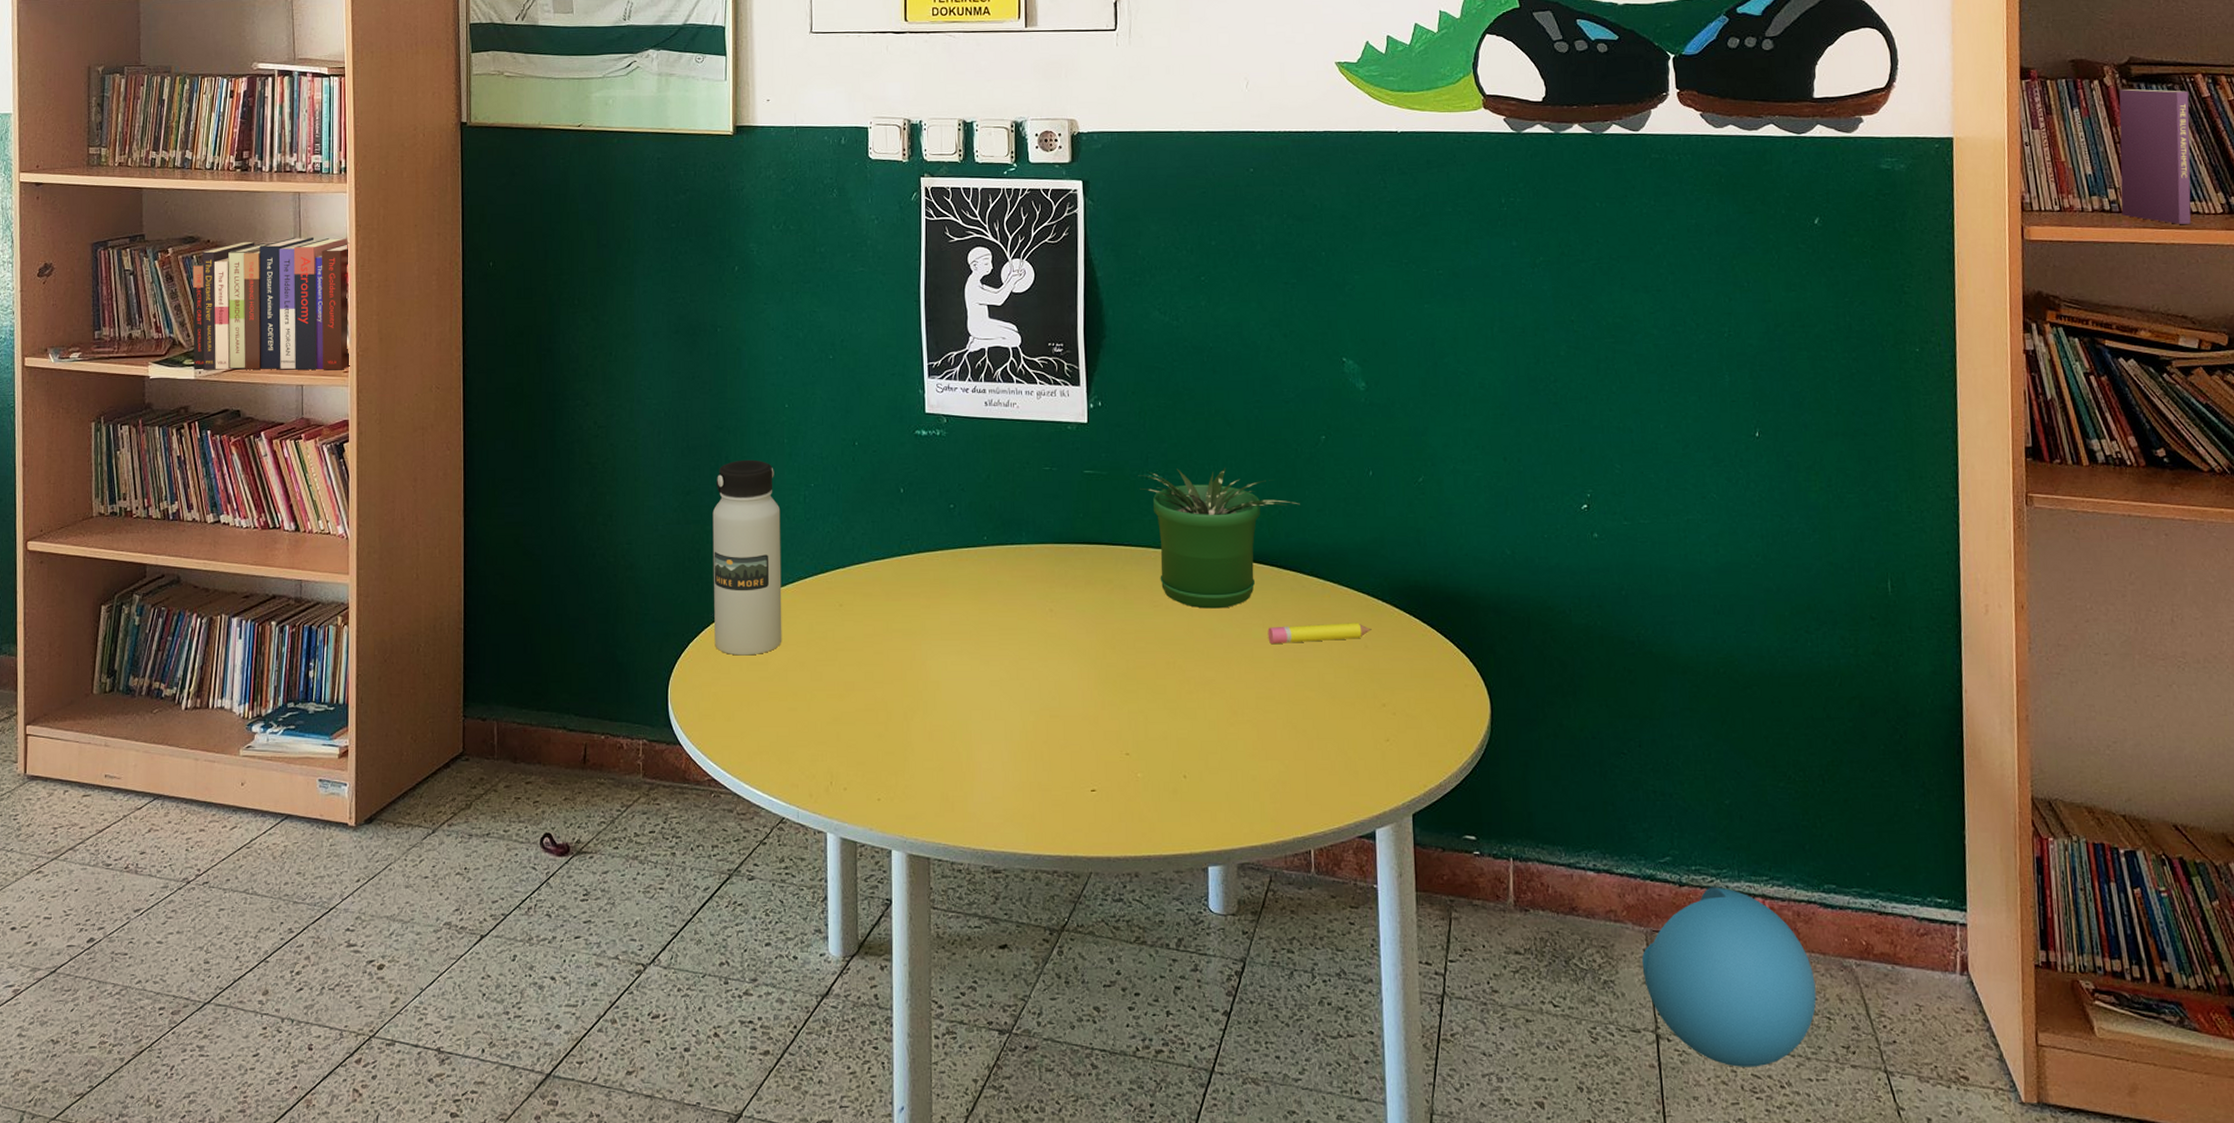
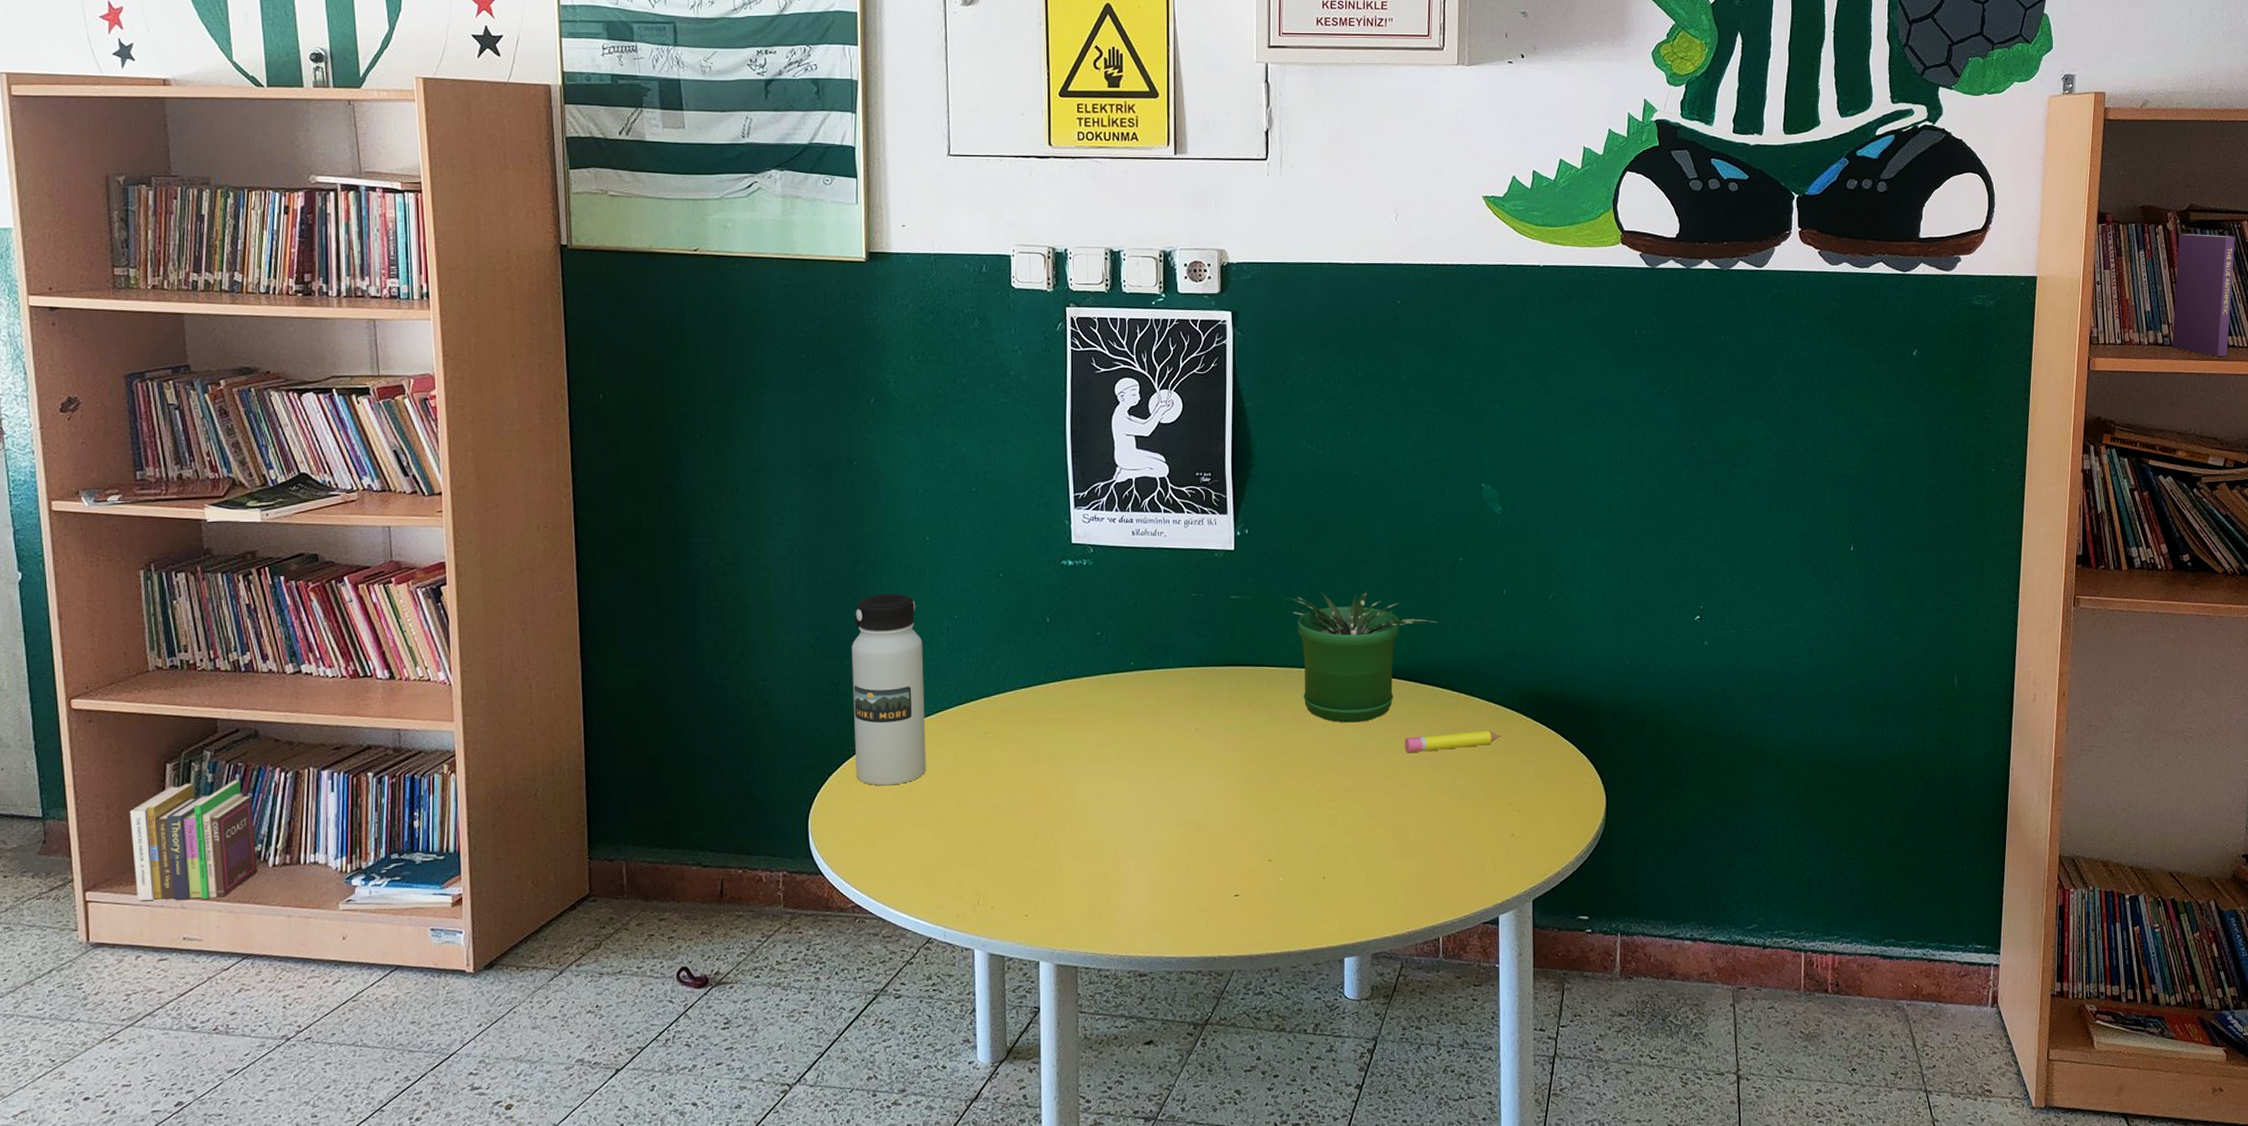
books: none [68,623,172,739] -> present [129,779,257,901]
books: present [192,236,350,370] -> none [251,367,444,512]
ball: present [1641,887,1817,1067] -> none [1728,947,1873,1098]

